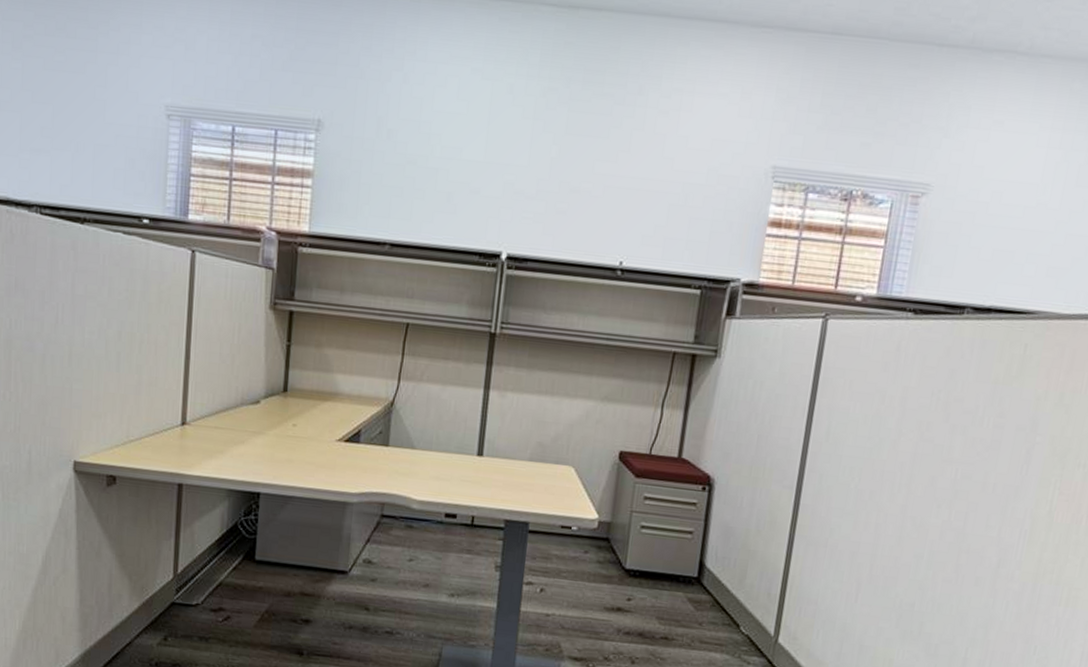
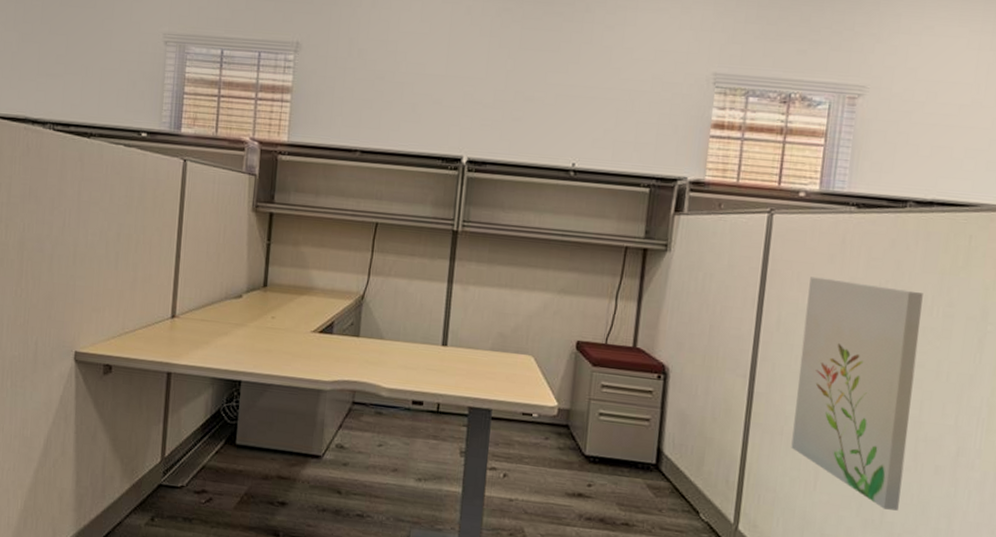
wall art: none [834,385,975,622] -> present [791,277,923,511]

